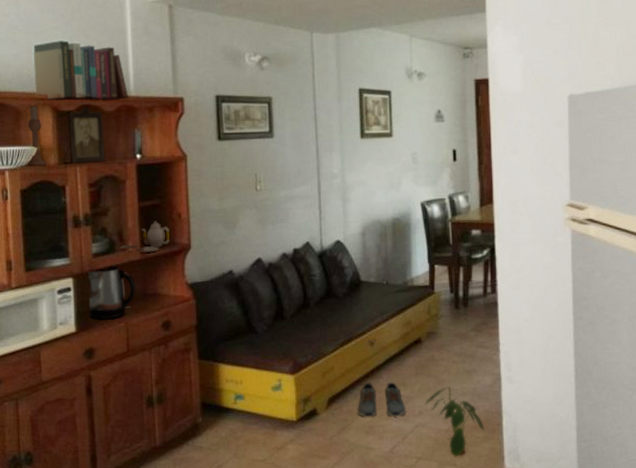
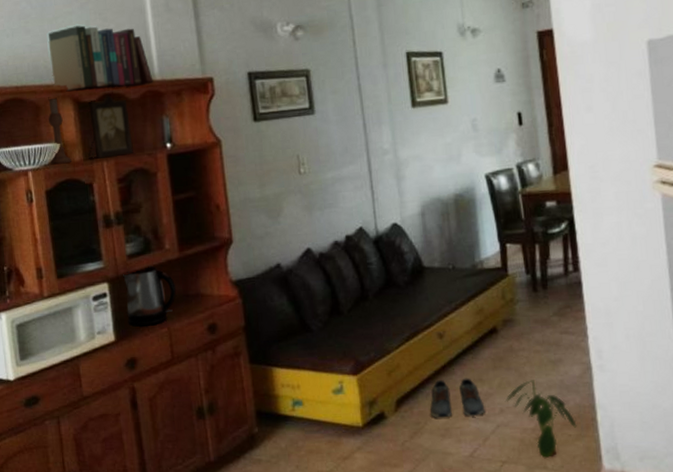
teapot: present [119,221,169,253] -> none [155,214,209,251]

